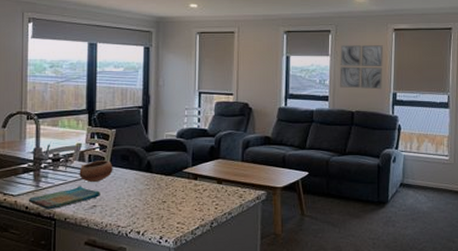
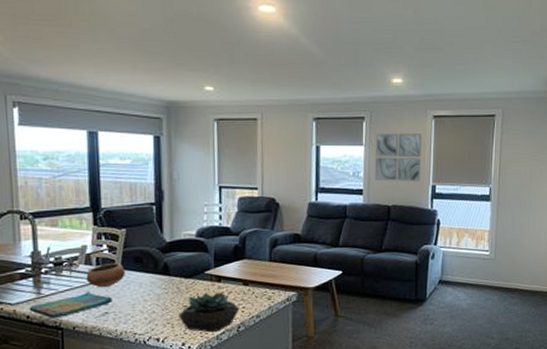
succulent plant: none [158,189,213,228] -> present [178,292,240,333]

